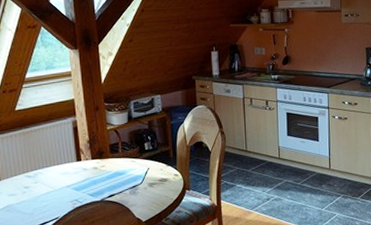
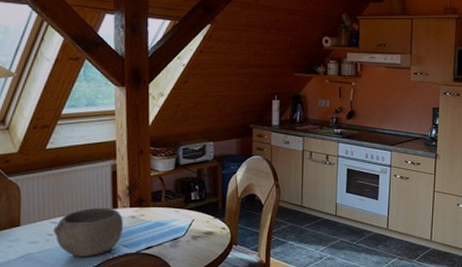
bowl: none [28,161,87,206] -> present [53,208,123,257]

